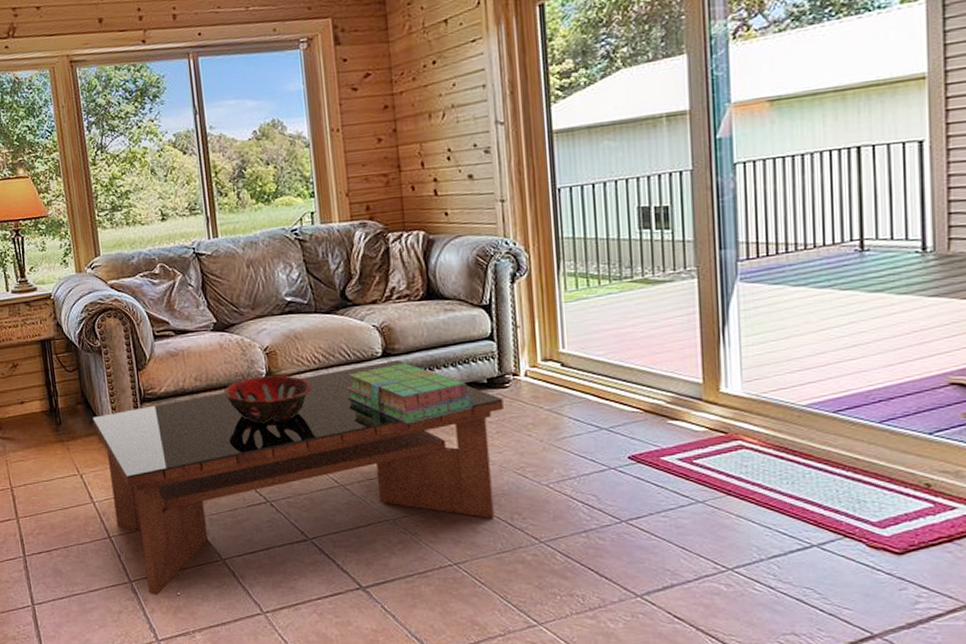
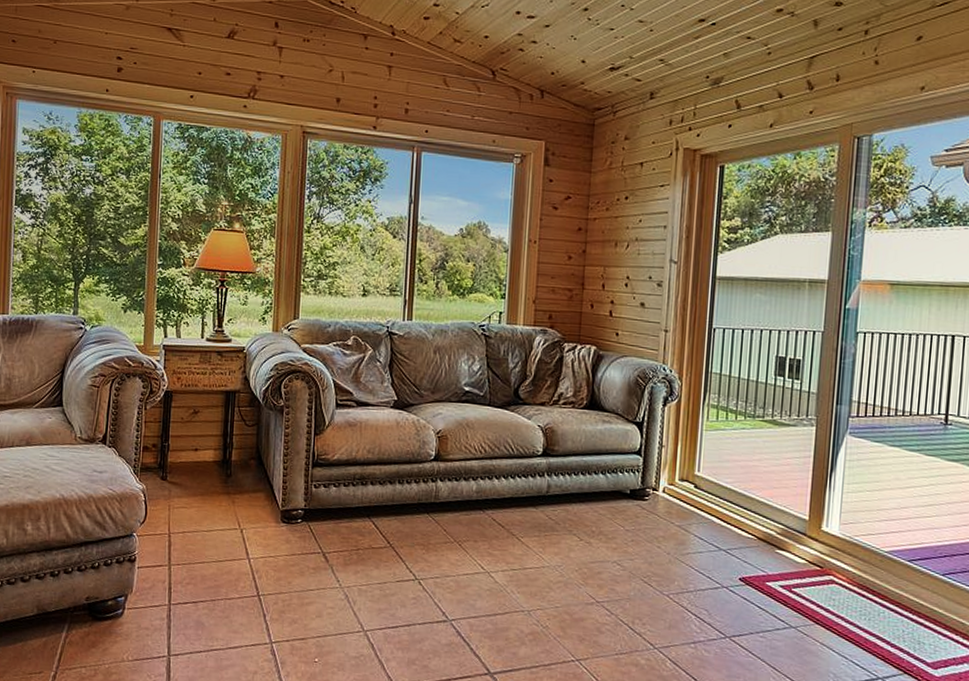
coffee table: present [93,359,504,595] -> none [263,460,641,659]
decorative bowl: present [223,375,313,424] -> none [392,457,475,504]
stack of books: present [346,363,474,424] -> none [504,464,616,522]

